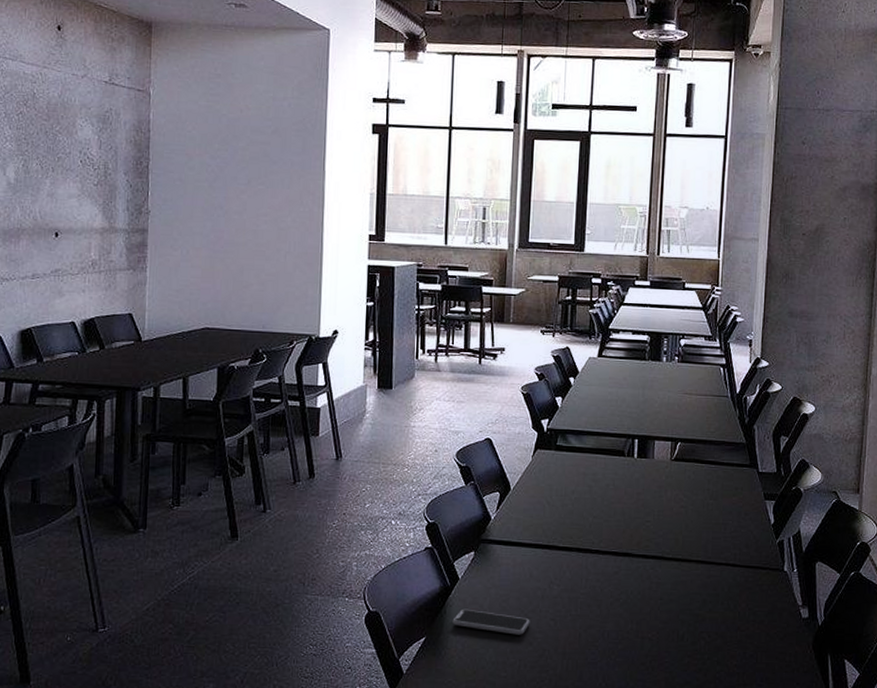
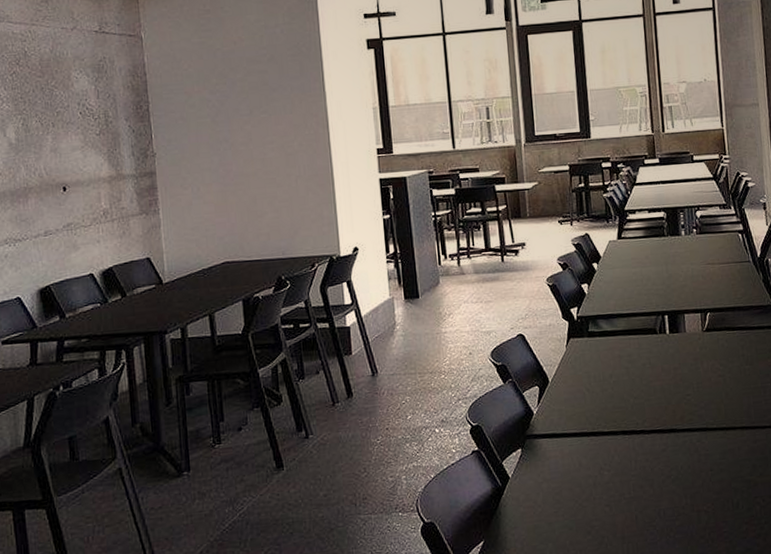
smartphone: present [452,608,530,635] -> none [508,506,586,526]

